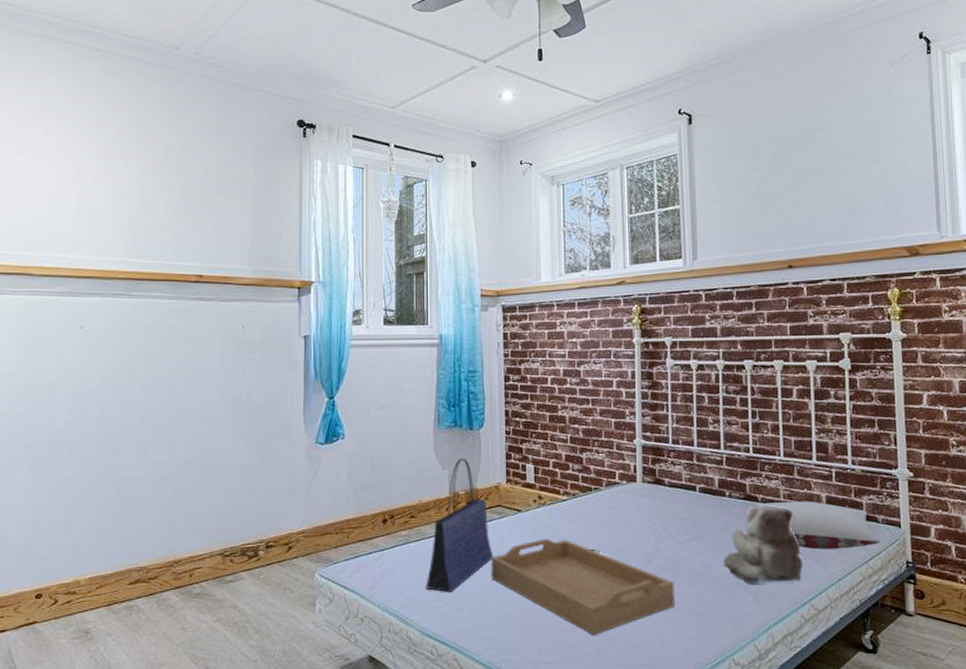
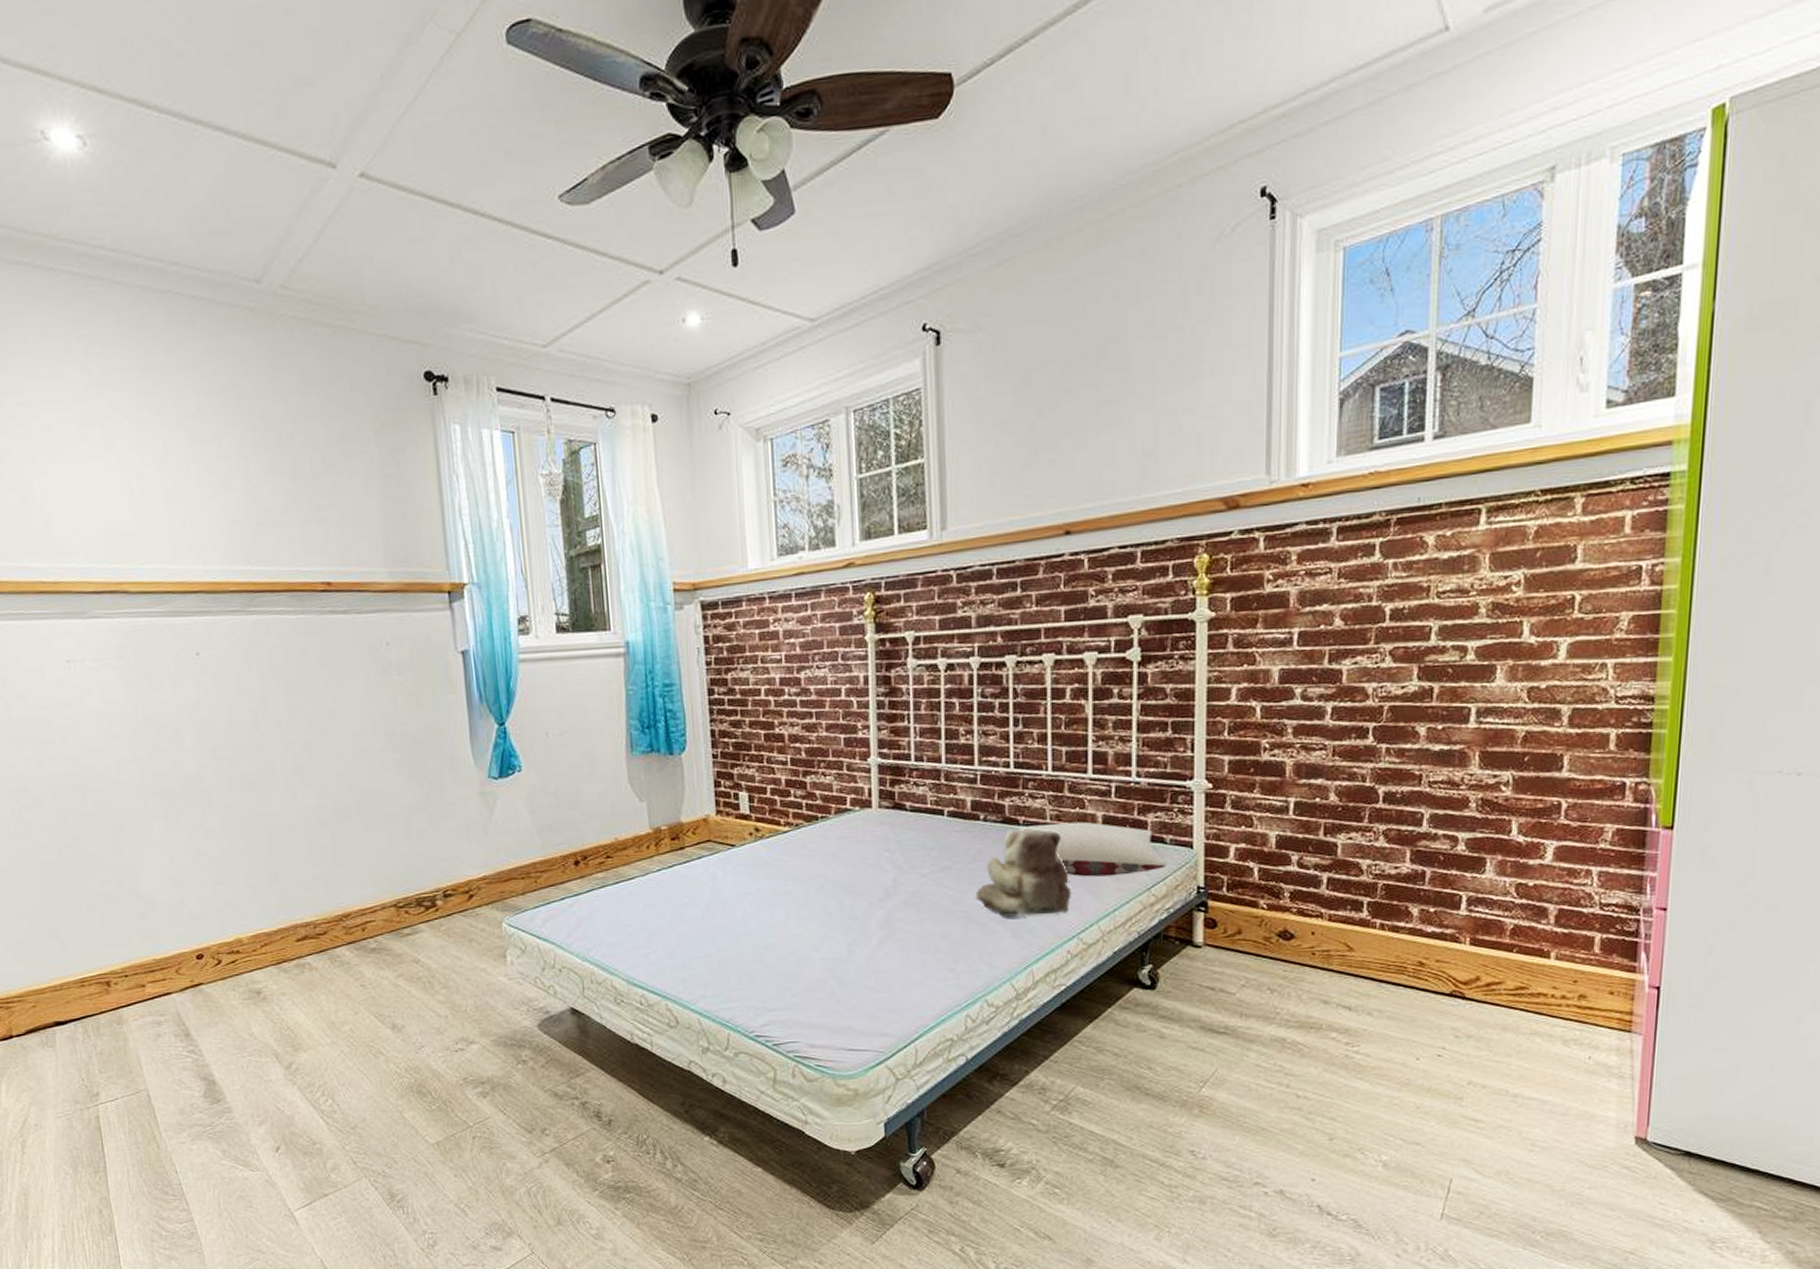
tote bag: present [426,458,494,592] -> none [629,787,705,938]
serving tray: present [491,538,675,635] -> none [703,875,919,979]

